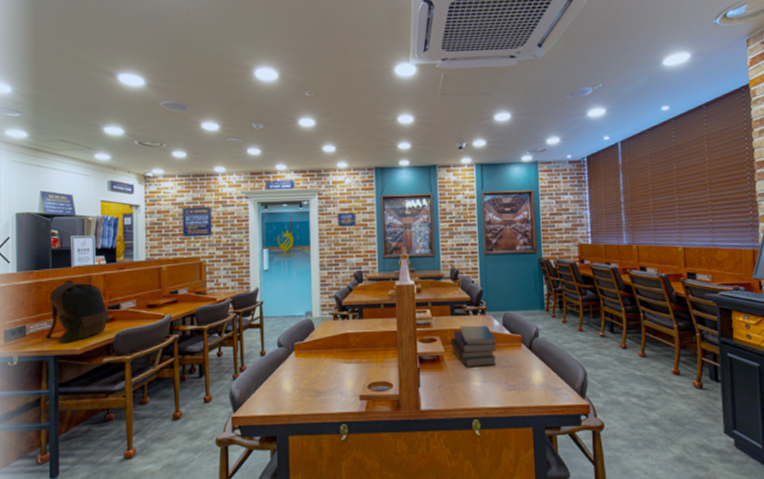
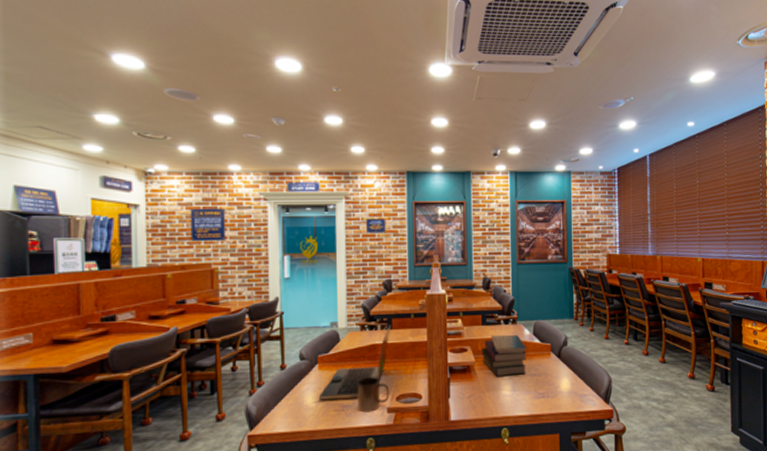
backpack: present [42,279,110,344] -> none [18,287,104,361]
laptop: none [296,314,362,386] -> present [320,324,391,400]
mug: none [331,365,362,399] -> present [357,377,390,413]

